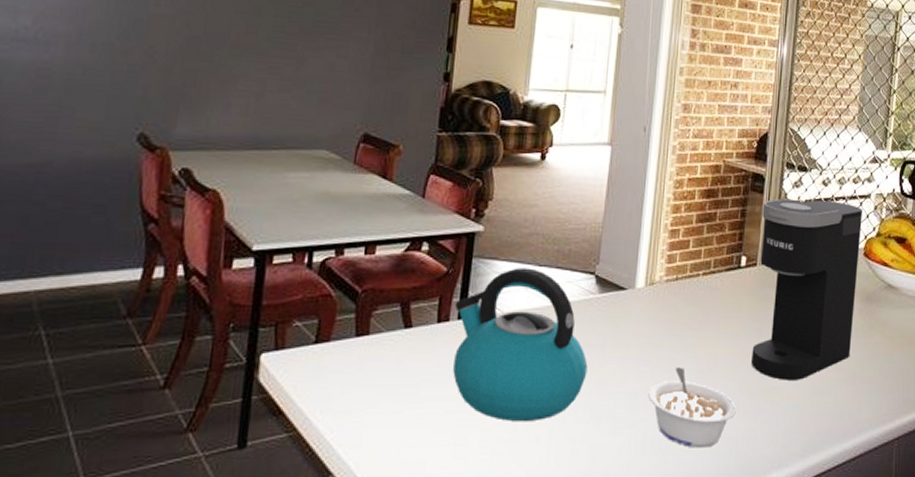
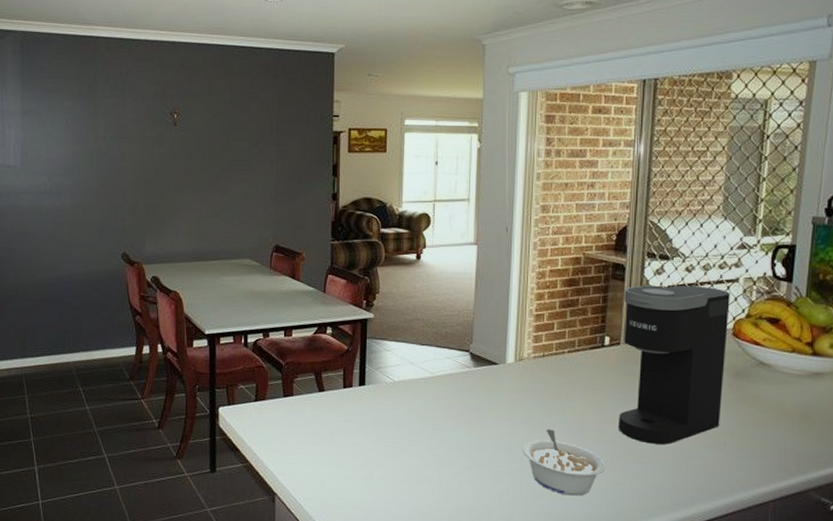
kettle: present [453,268,588,422] -> none [355,346,468,466]

